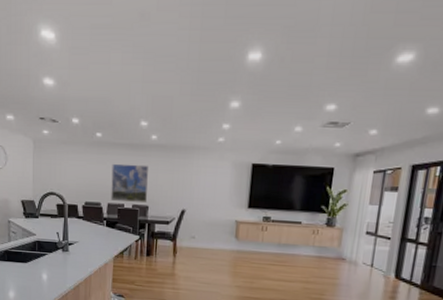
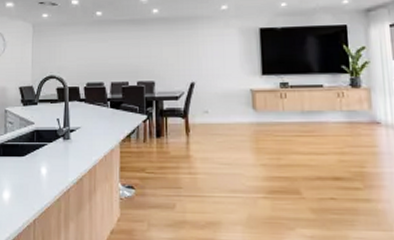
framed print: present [111,163,148,202] -> none [114,39,153,79]

